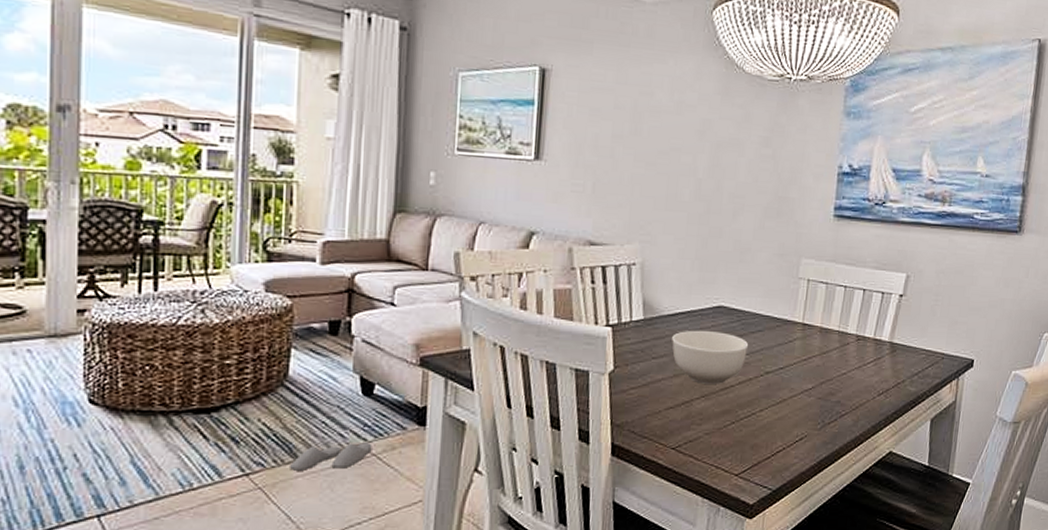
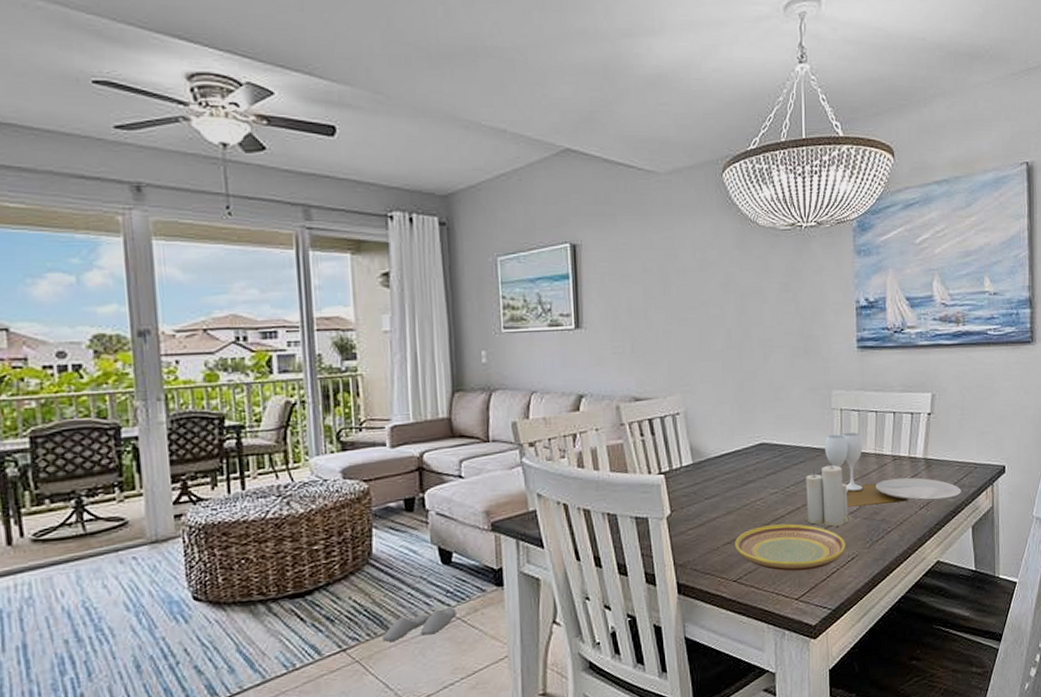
bowl: present [672,330,749,384] -> none [721,467,793,518]
plate: none [678,394,796,446] -> present [735,523,846,572]
candle: none [755,334,806,403] -> present [804,462,852,527]
wineglass: none [785,304,868,385] -> present [825,432,909,507]
plate: none [834,359,925,389] -> present [875,477,961,501]

